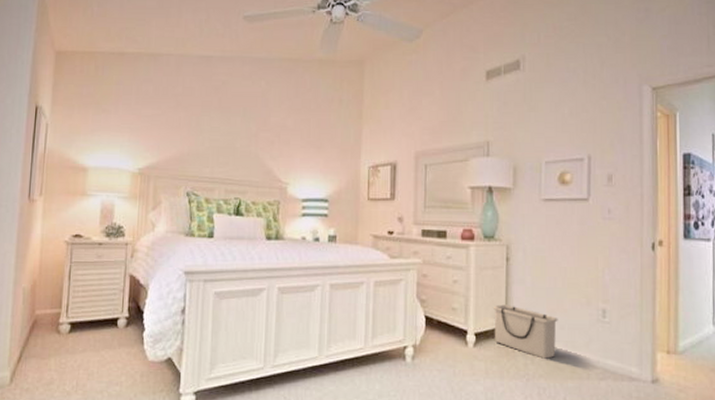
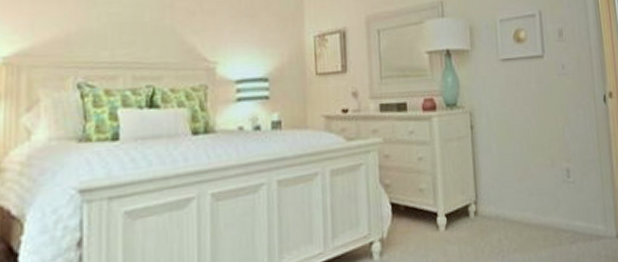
storage bin: present [494,304,558,359] -> none [462,177,528,231]

